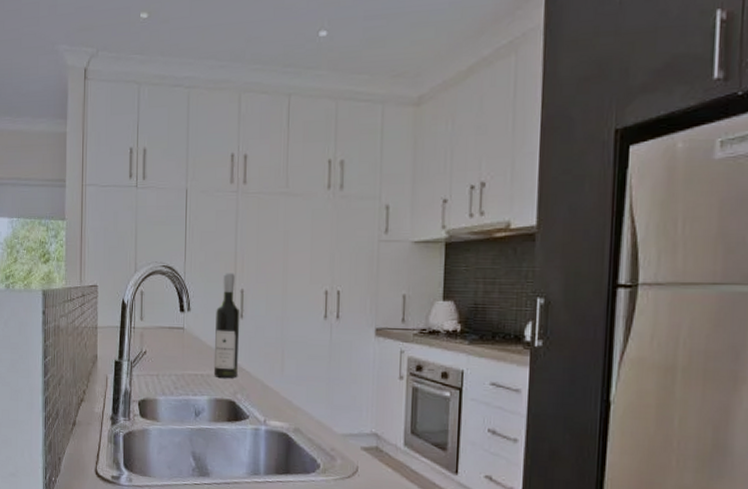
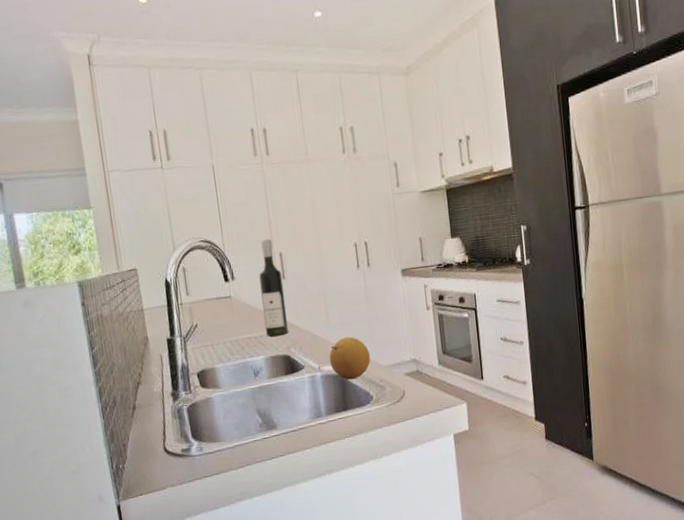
fruit: none [277,393,325,442] -> present [329,336,371,380]

